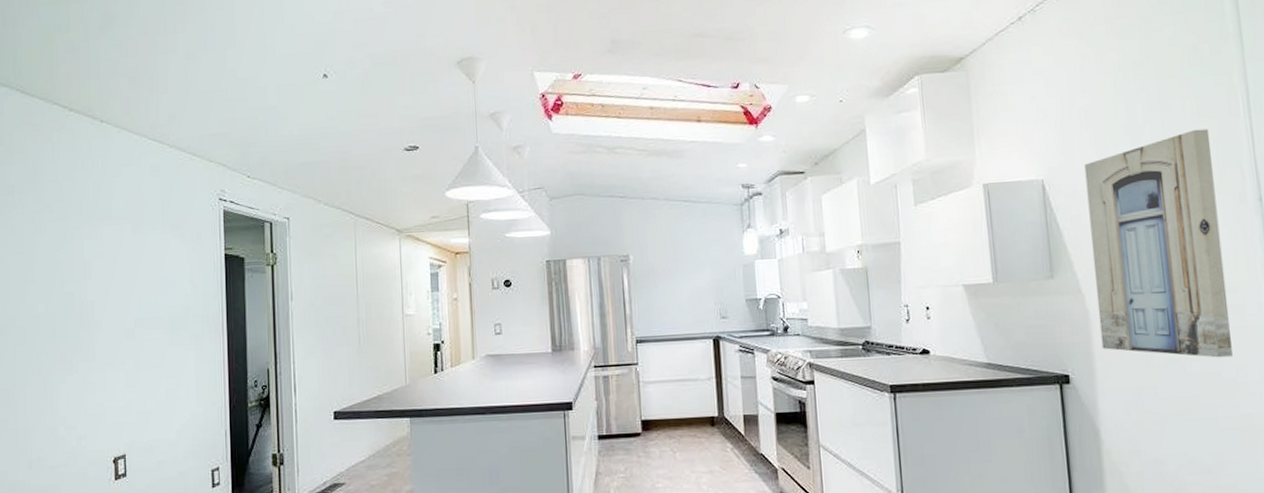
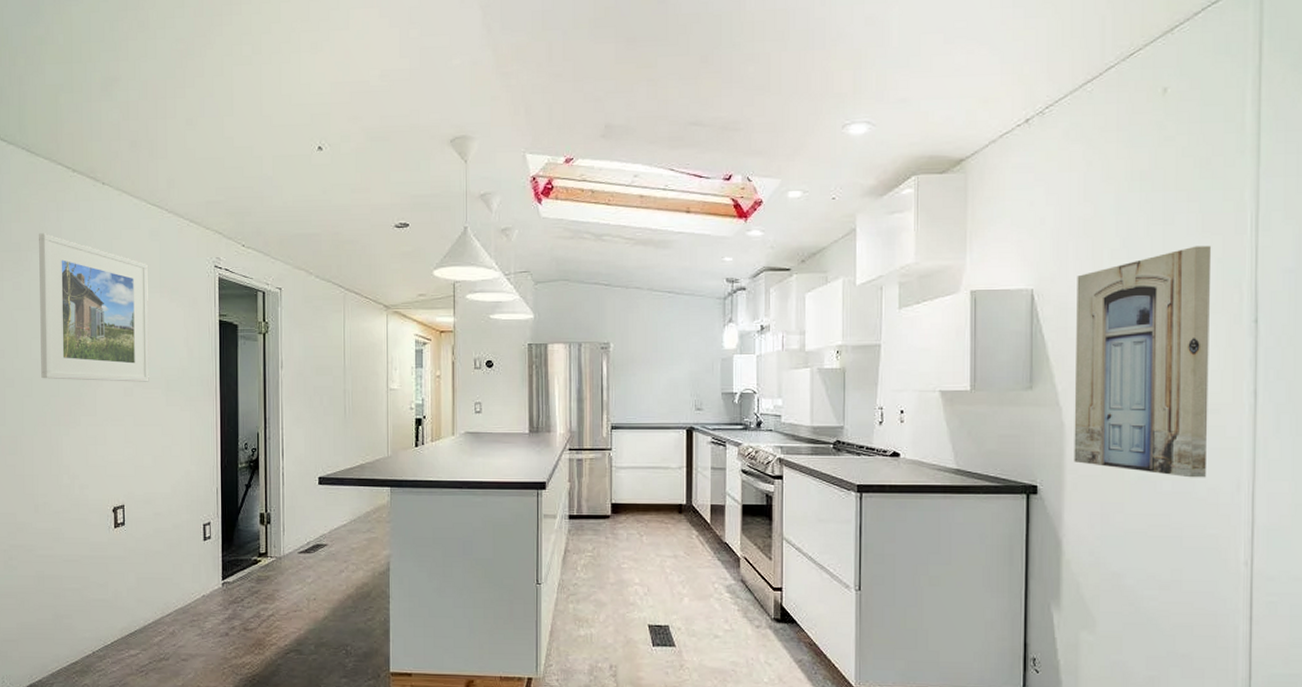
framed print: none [33,174,152,326] -> present [39,233,149,382]

